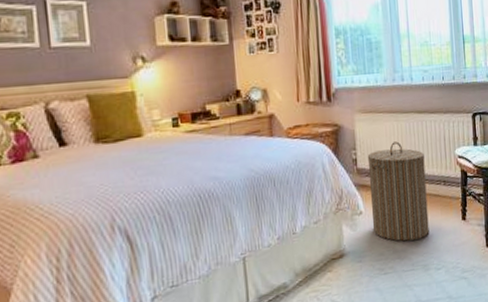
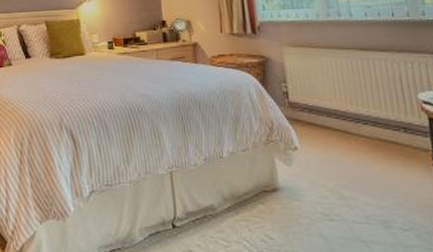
laundry hamper: present [367,141,429,242] -> none [300,78,388,190]

